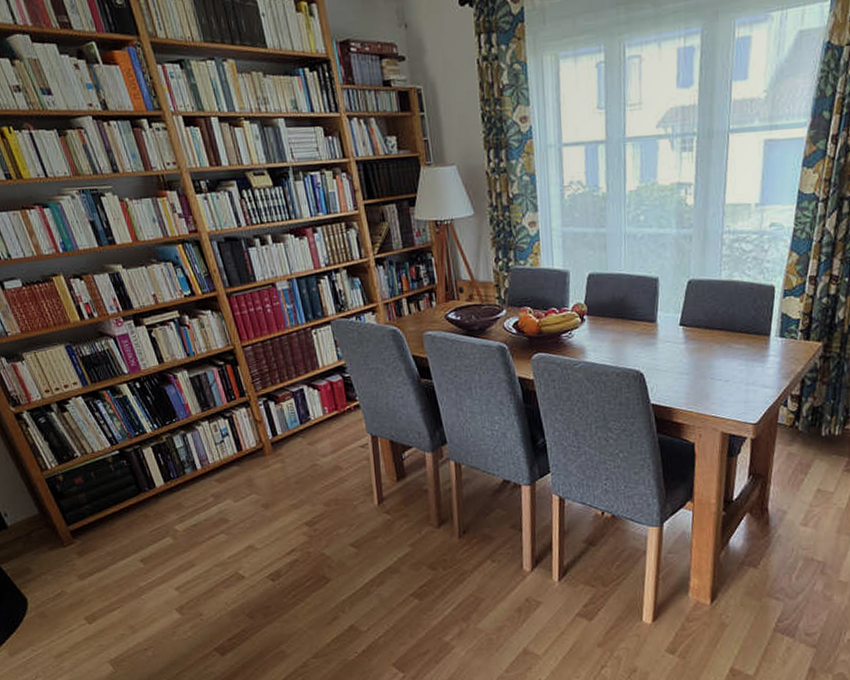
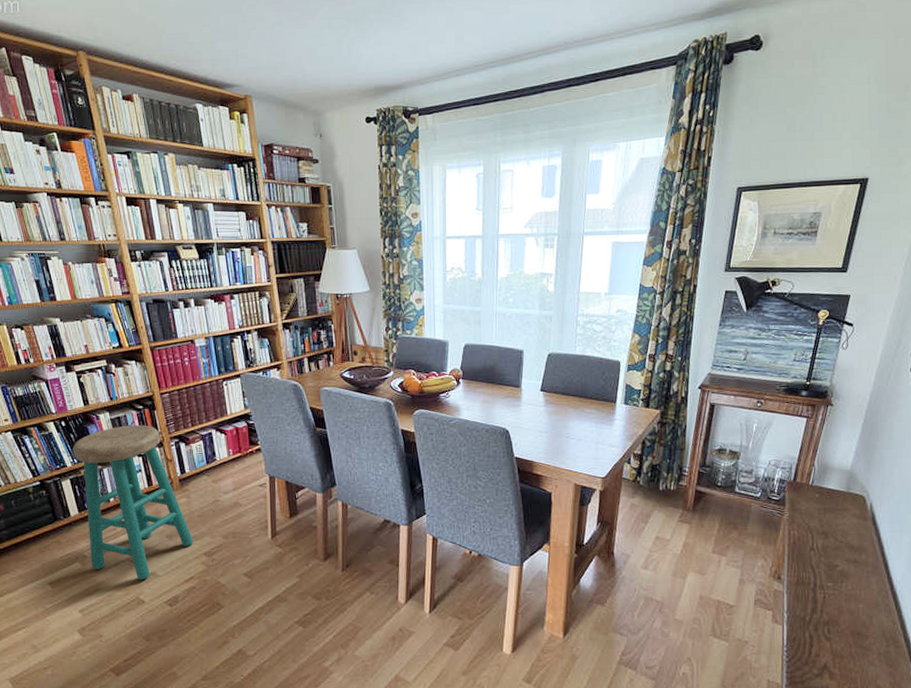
stool: none [150,383,293,553] -> present [72,425,194,579]

